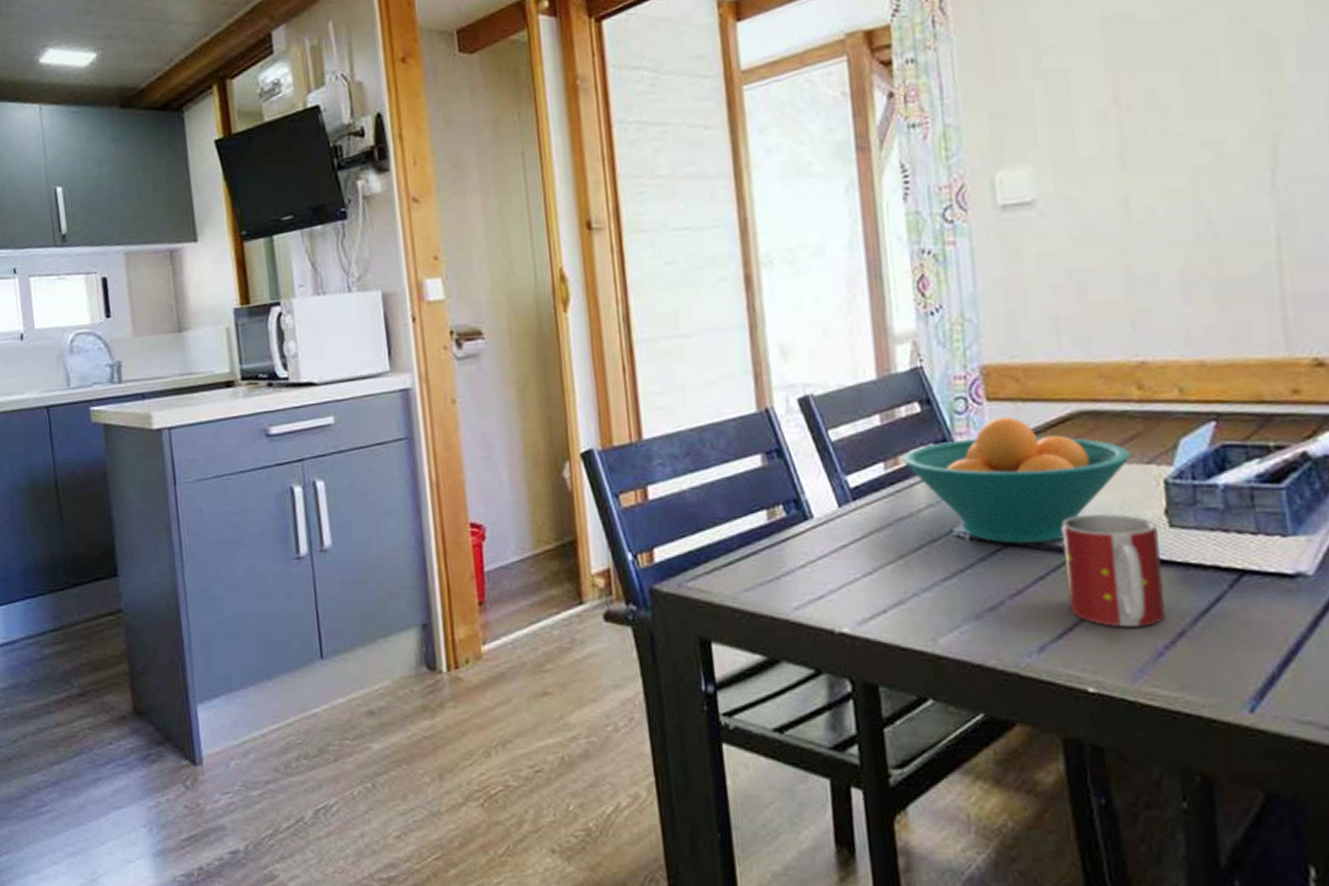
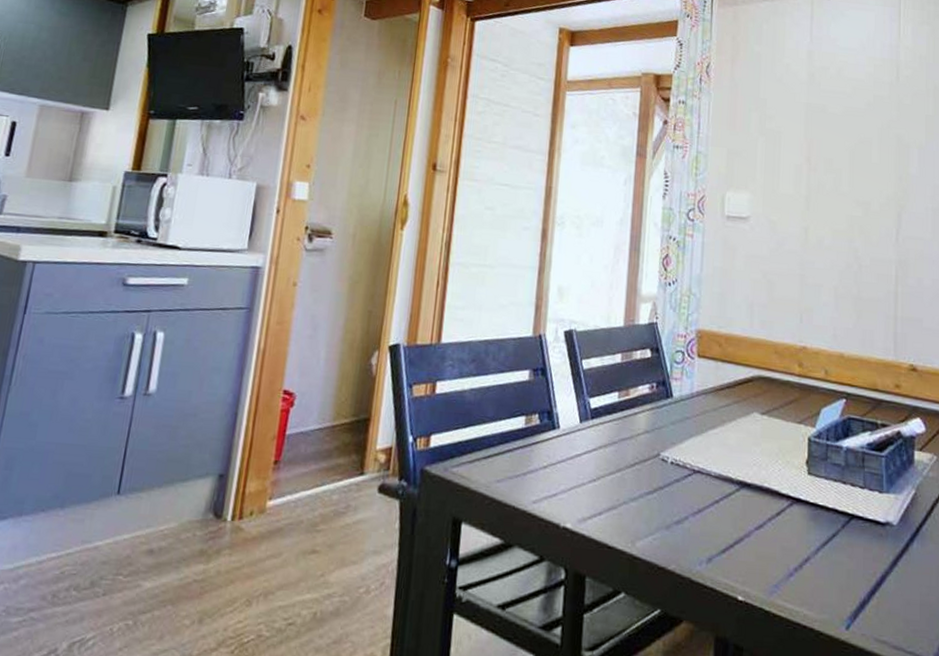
fruit bowl: present [902,416,1131,544] -> none [632,371,789,474]
mug: present [1061,513,1165,627] -> none [733,456,800,551]

